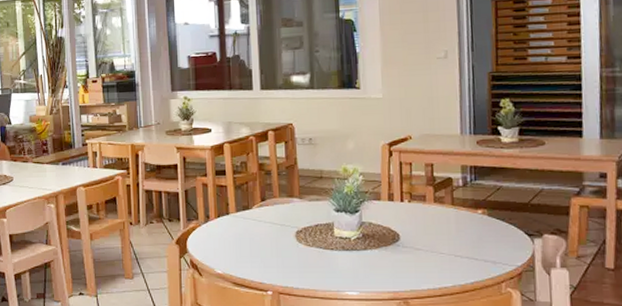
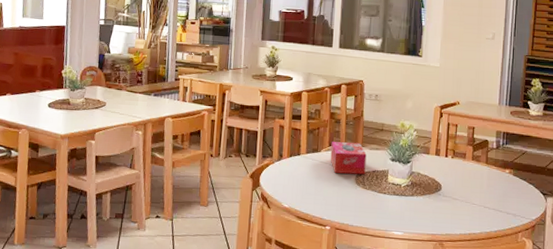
tissue box: none [263,194,307,231] -> present [330,141,367,175]

